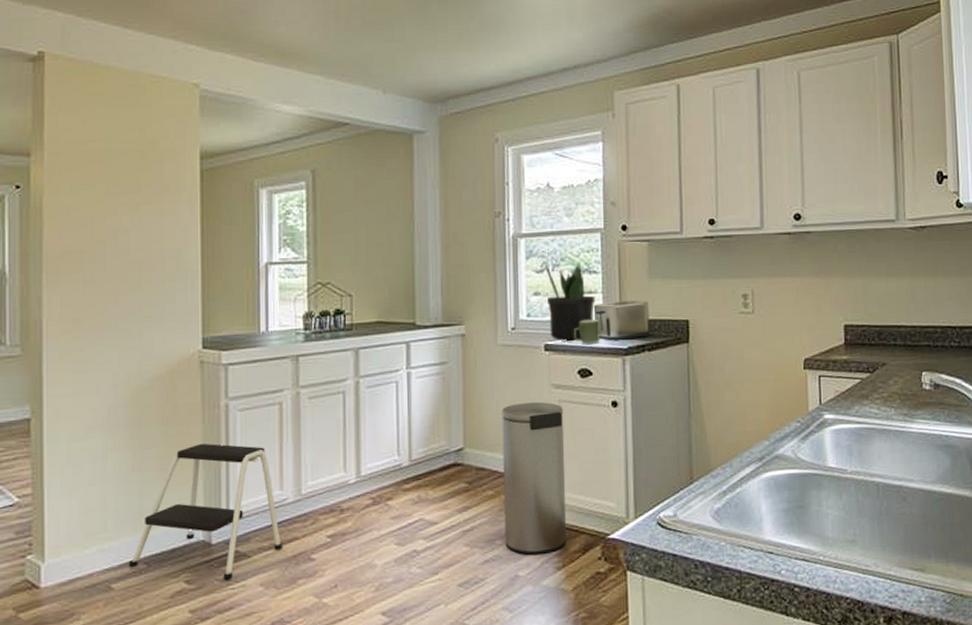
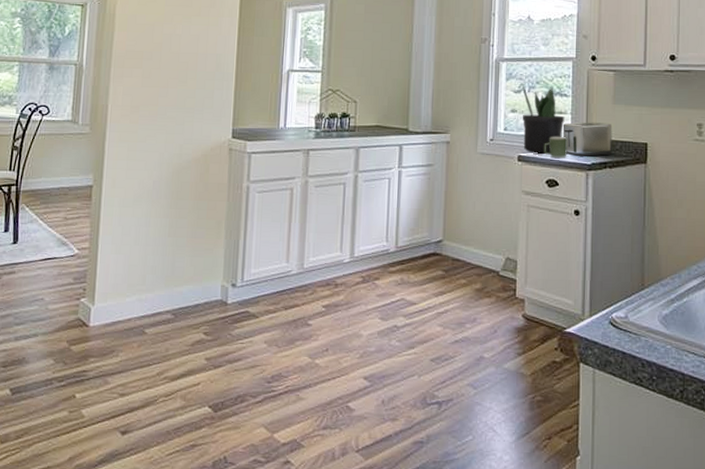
step stool: present [129,443,282,580] -> none [160,217,285,336]
pedal bin: present [502,402,567,556] -> none [473,205,532,341]

